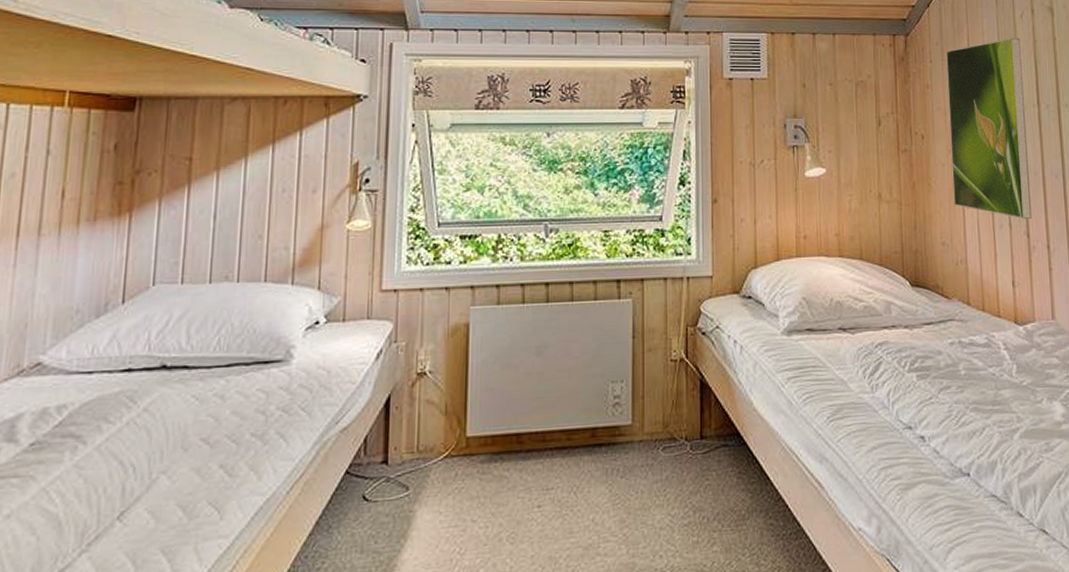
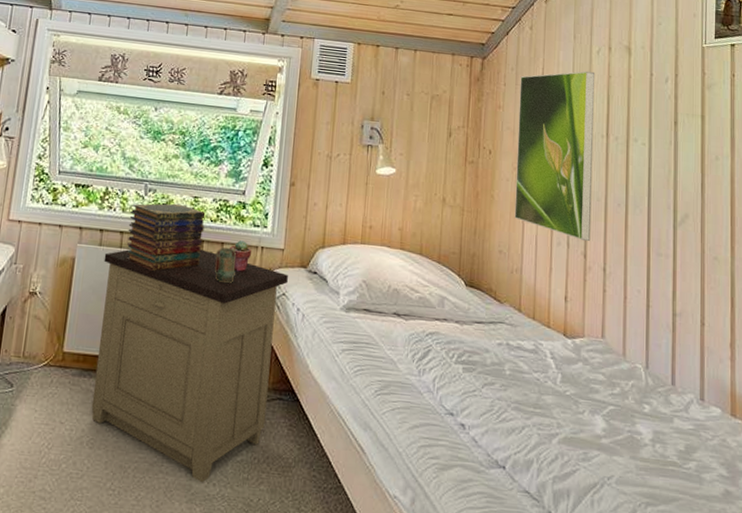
nightstand: none [504,290,720,558] -> present [91,249,288,483]
book stack: none [530,241,619,324] -> present [126,203,206,271]
mug: none [635,284,660,326] -> present [214,248,236,284]
potted succulent: none [650,273,677,310] -> present [229,240,252,272]

